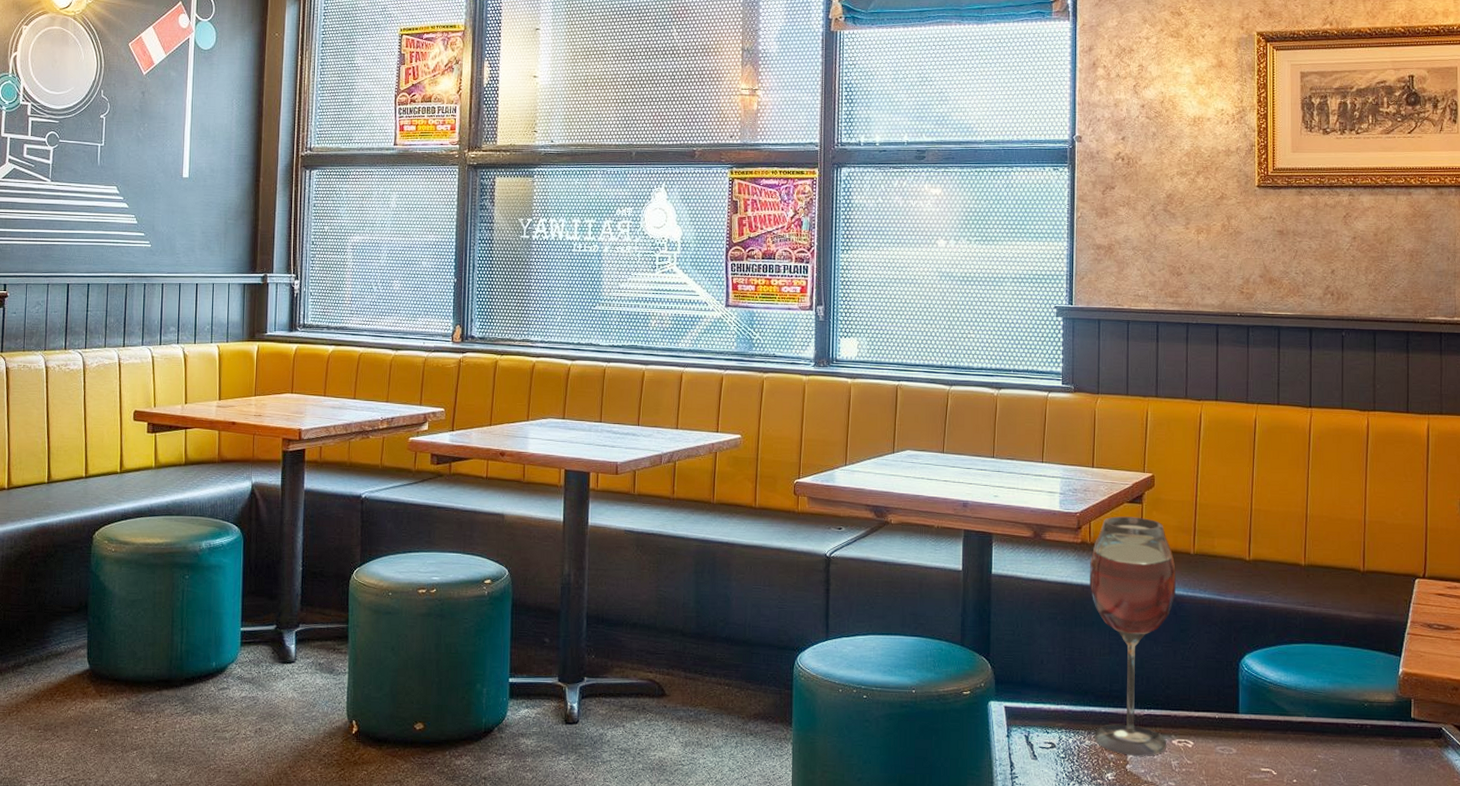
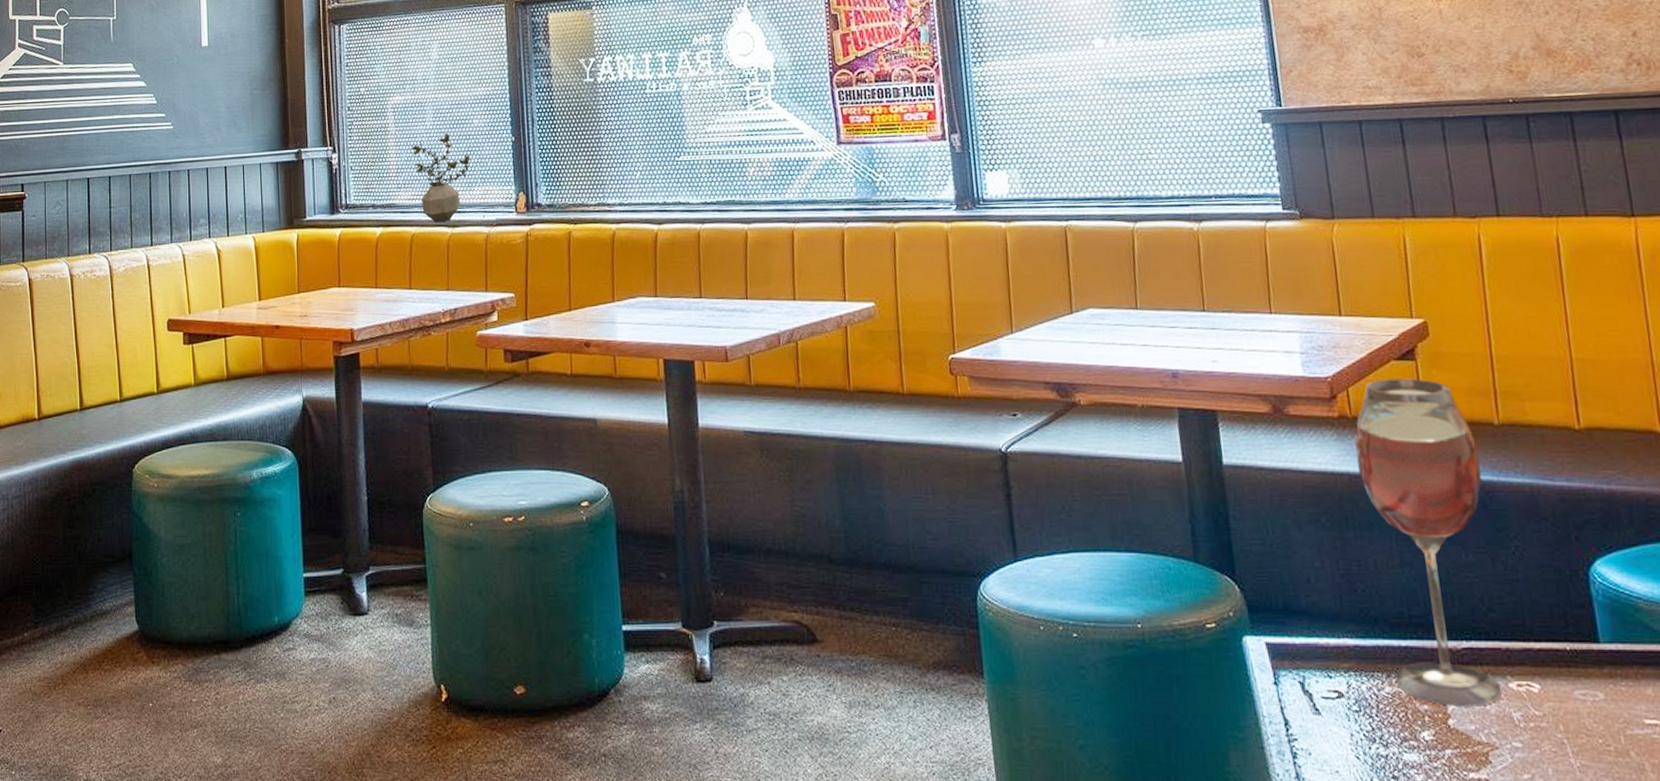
potted plant: none [365,270,417,346] -> present [411,132,470,223]

